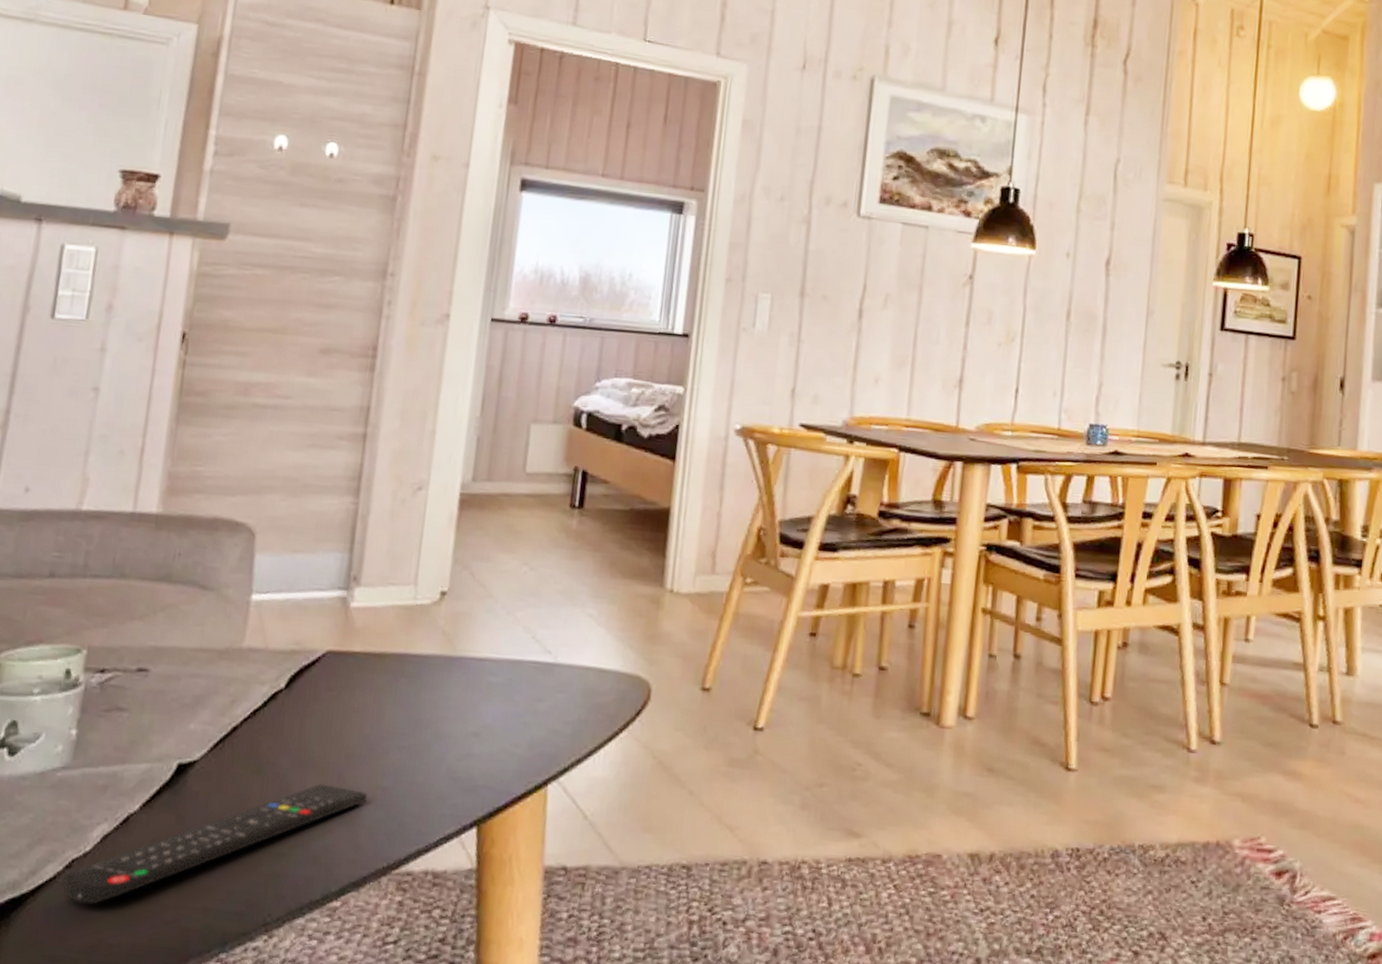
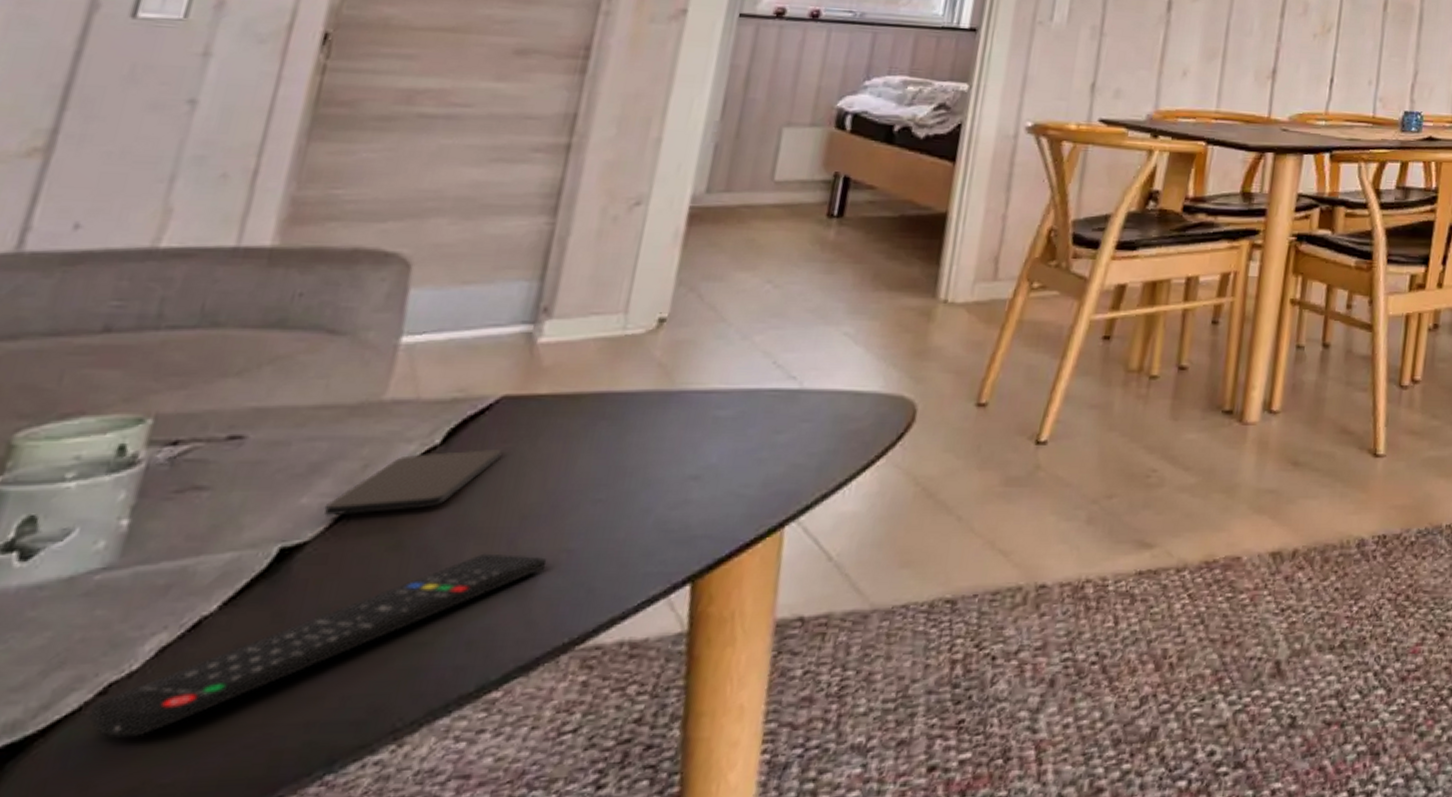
smartphone: none [205,695,329,742] -> present [323,449,502,516]

